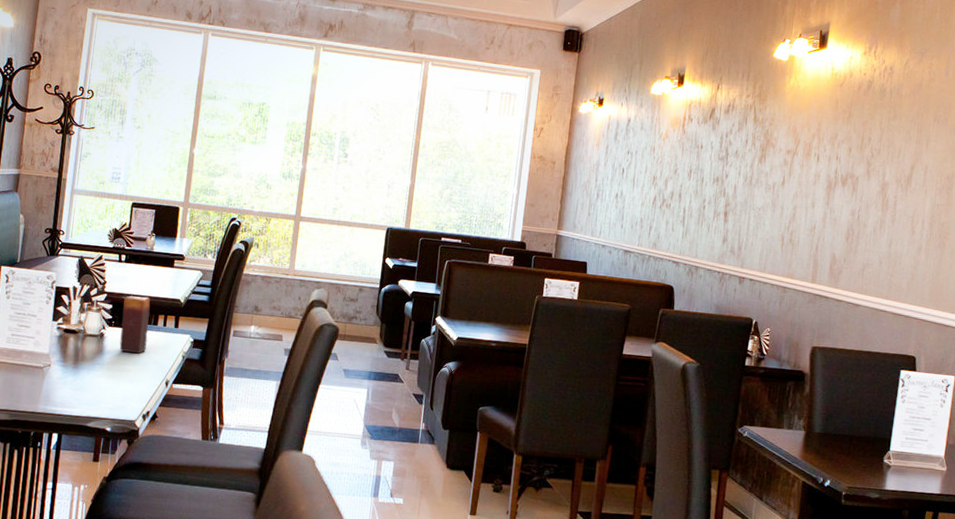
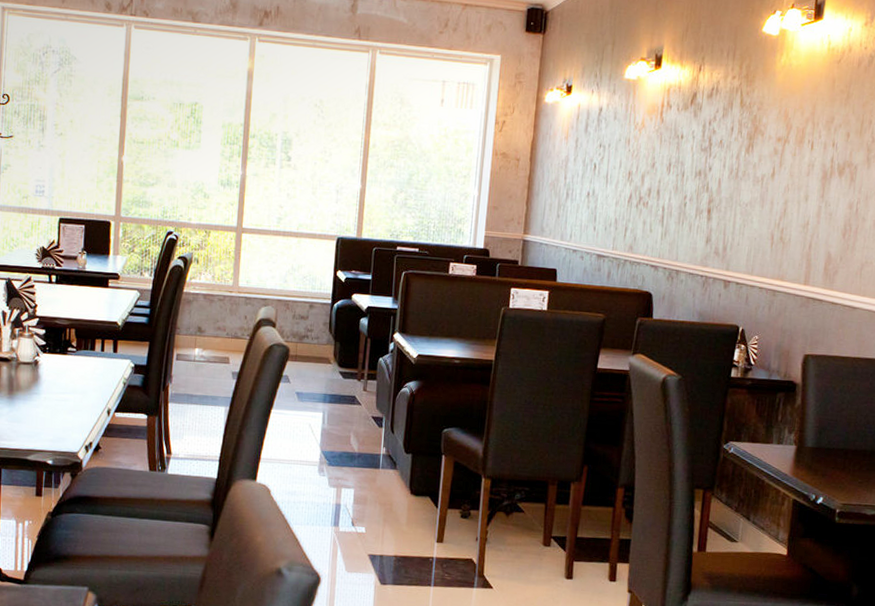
candle: present [119,296,151,354] -> none [56,319,86,382]

